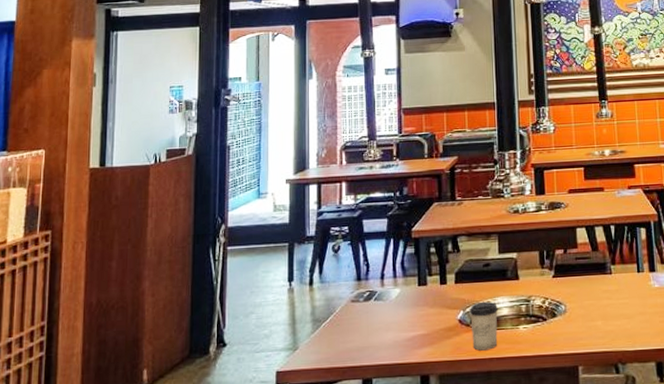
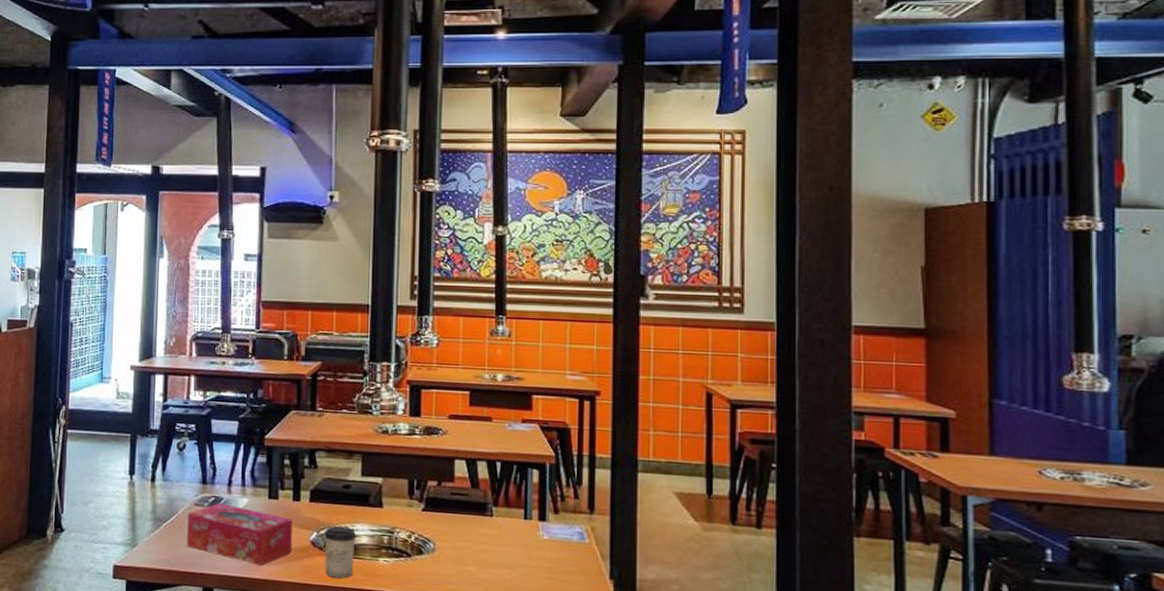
tissue box: none [344,296,442,350] -> present [186,503,292,566]

